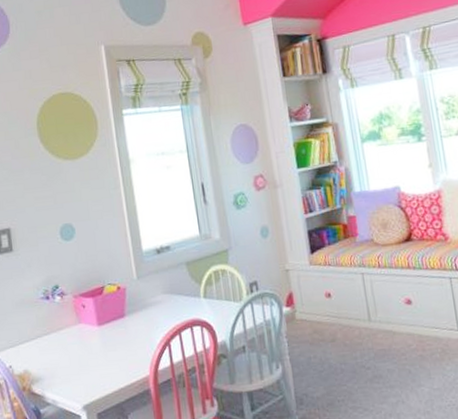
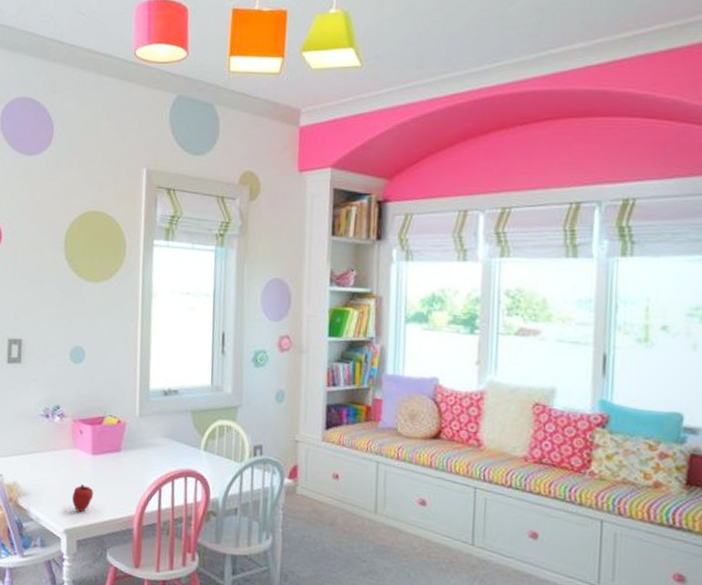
apple: none [85,357,106,386] -> present [72,484,94,513]

